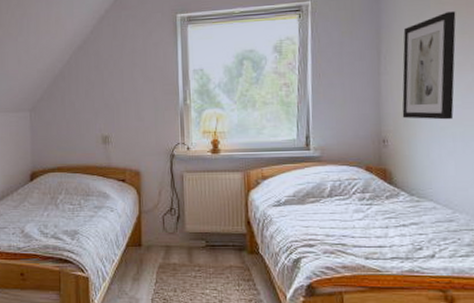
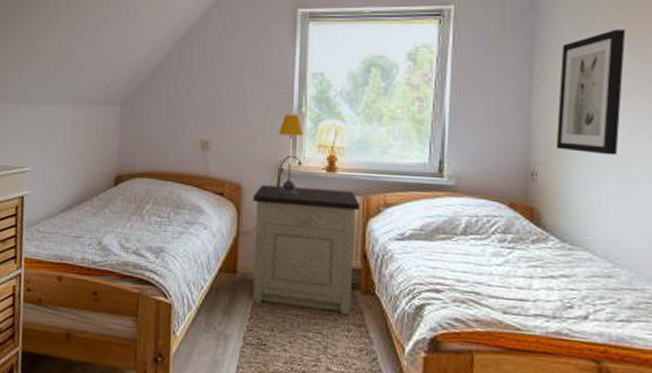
nightstand: none [150,168,242,273] -> present [252,184,360,316]
table lamp: none [169,106,190,179] -> present [278,114,303,198]

